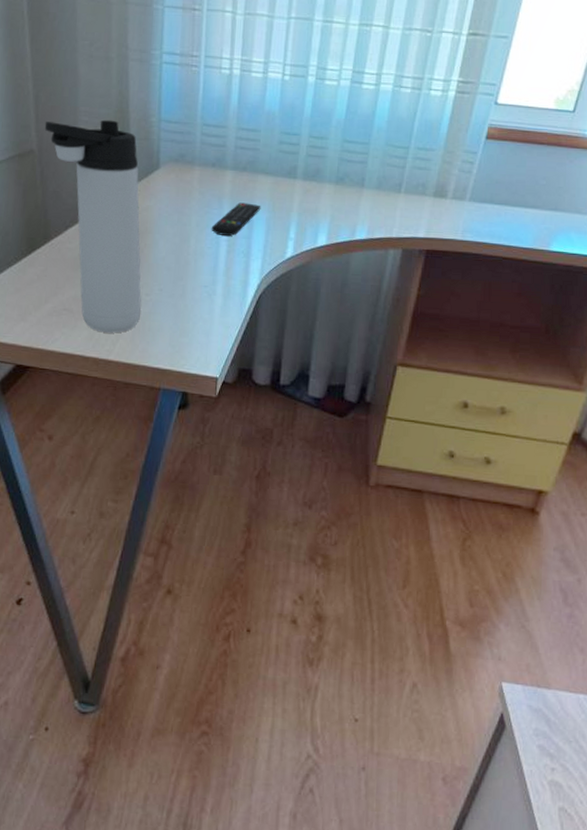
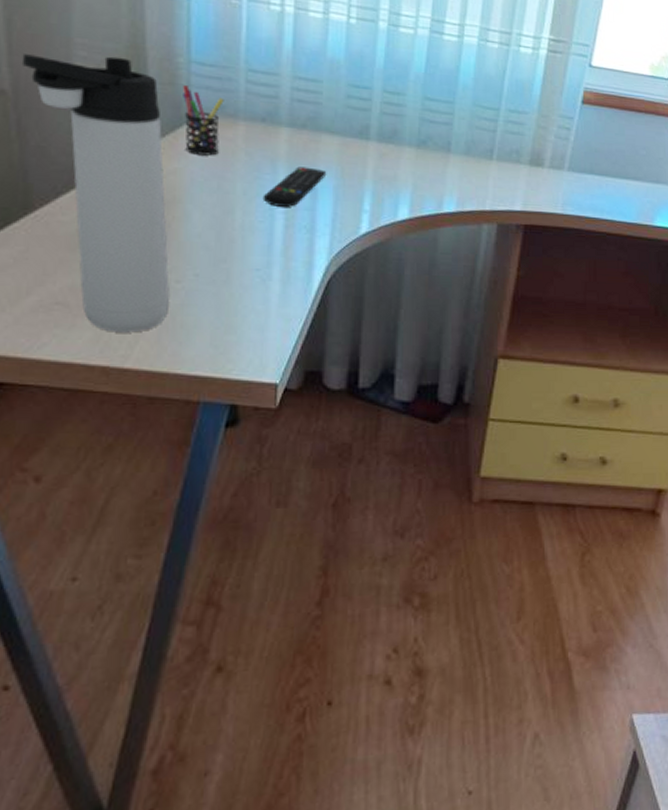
pen holder: none [154,140,185,196] -> present [183,85,224,156]

